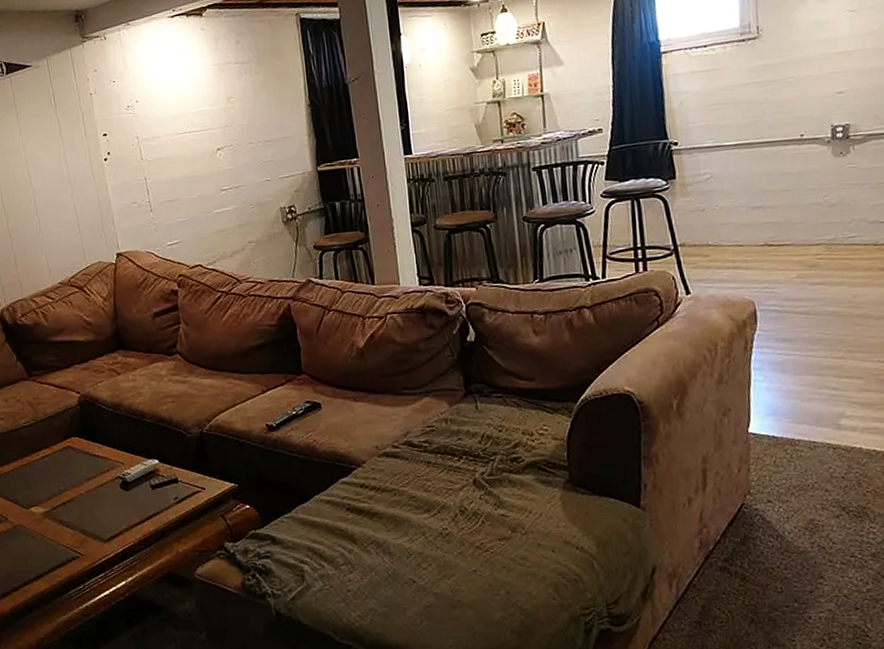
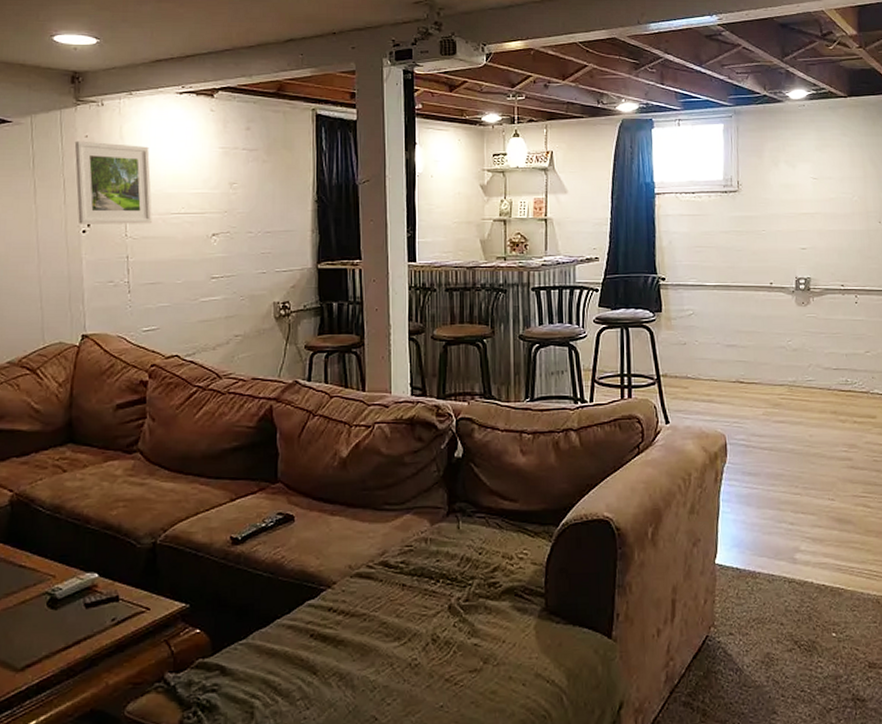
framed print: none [86,72,162,153] -> present [74,140,152,224]

